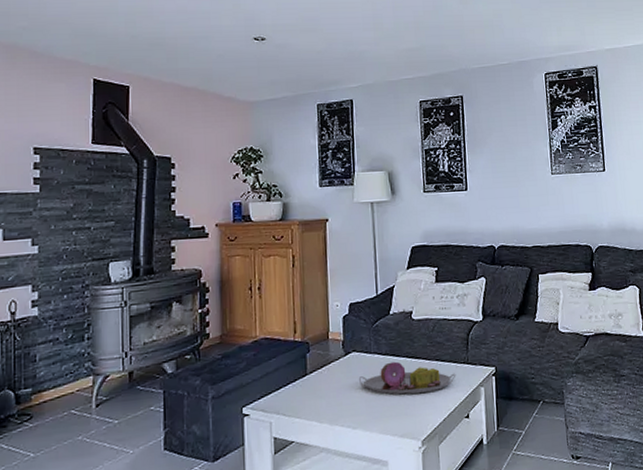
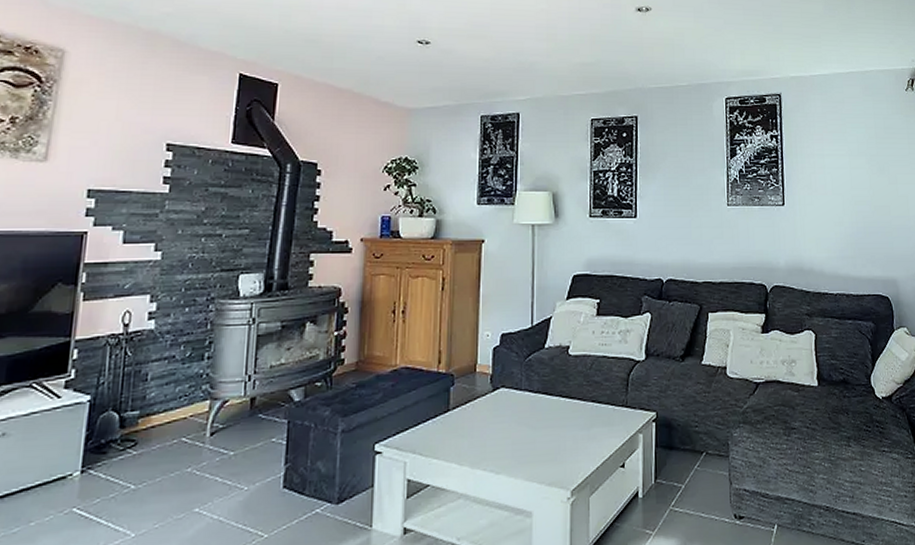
serving tray: present [358,361,456,395] -> none [505,400,613,438]

